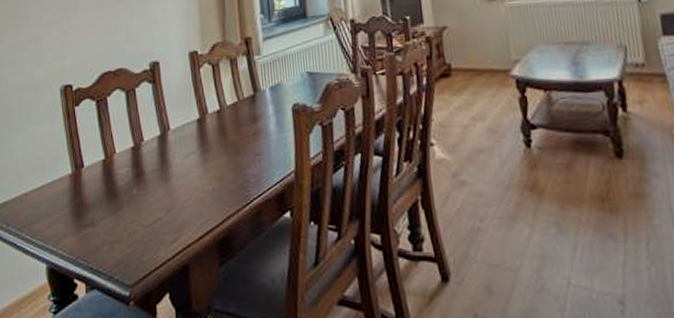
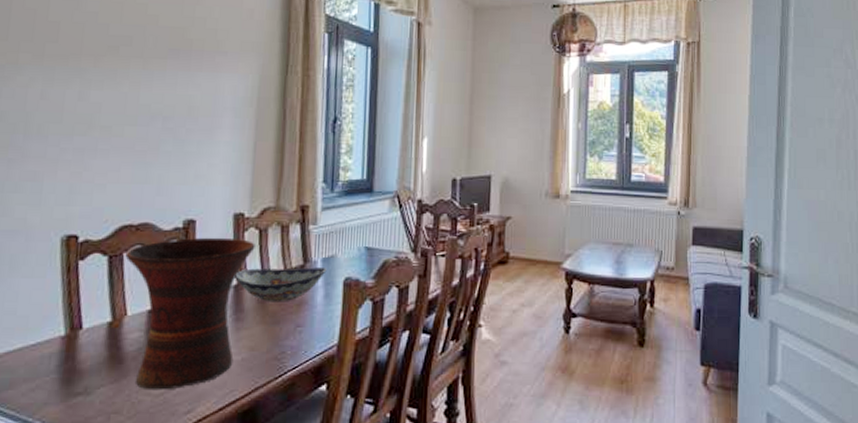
vase: none [108,75,211,221] -> present [125,237,255,390]
decorative bowl: none [197,96,275,133] -> present [235,267,327,302]

